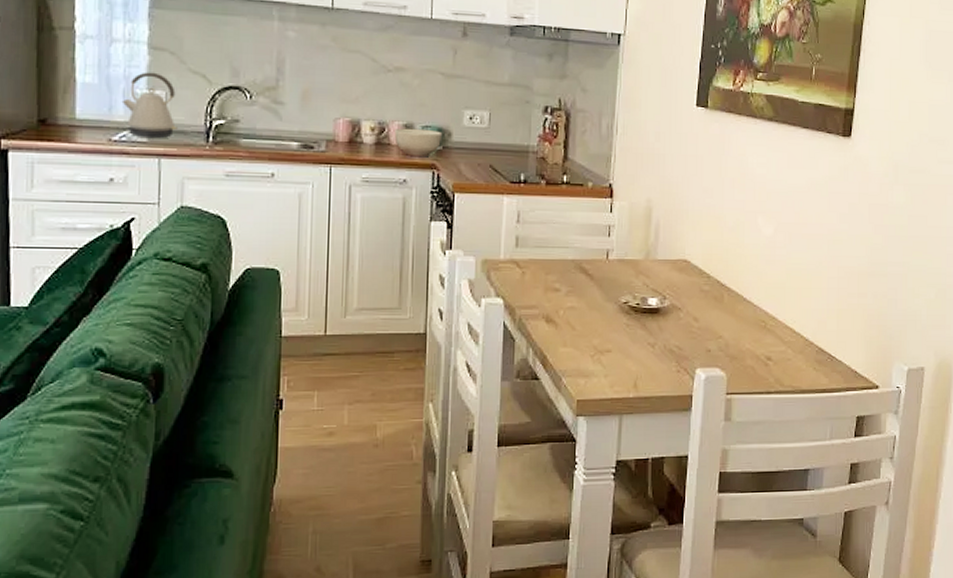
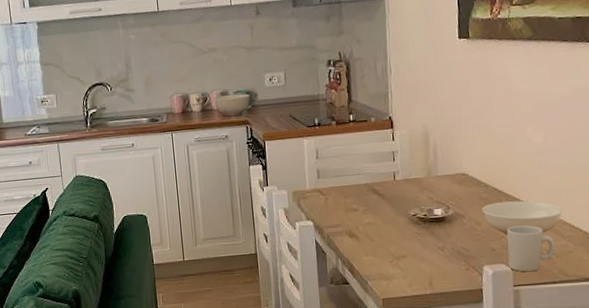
kettle: present [121,72,178,139] -> none [29,82,67,131]
bowl: none [701,297,785,335] -> present [481,200,563,235]
mug: none [724,325,774,379] -> present [506,225,556,272]

